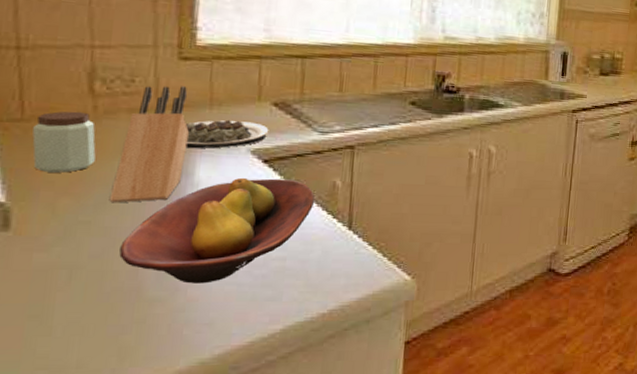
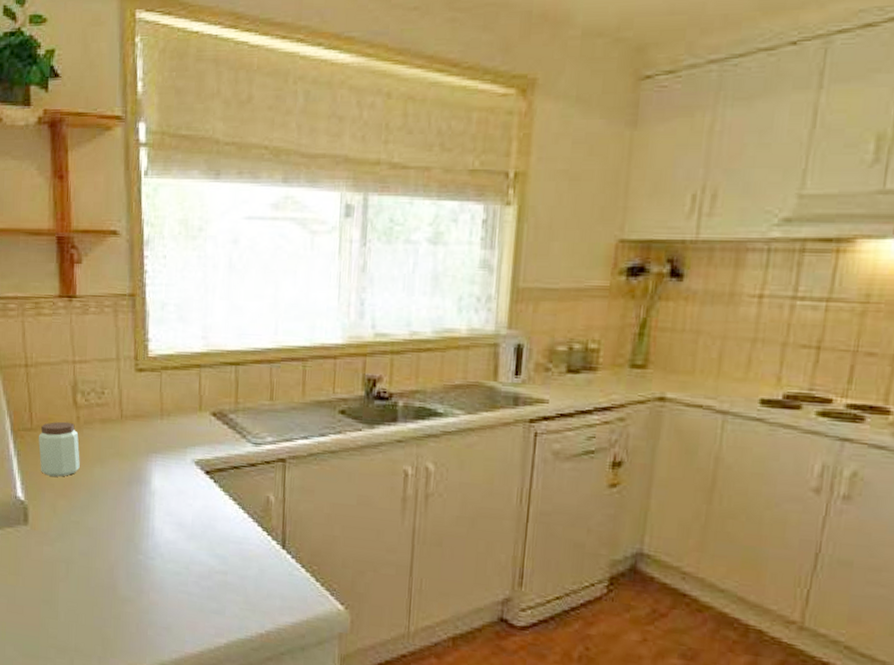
knife block: present [109,86,189,203] -> none [91,397,146,507]
fruit bowl: present [119,177,314,284] -> none [100,488,250,589]
plate: present [185,119,269,149] -> none [142,429,209,458]

